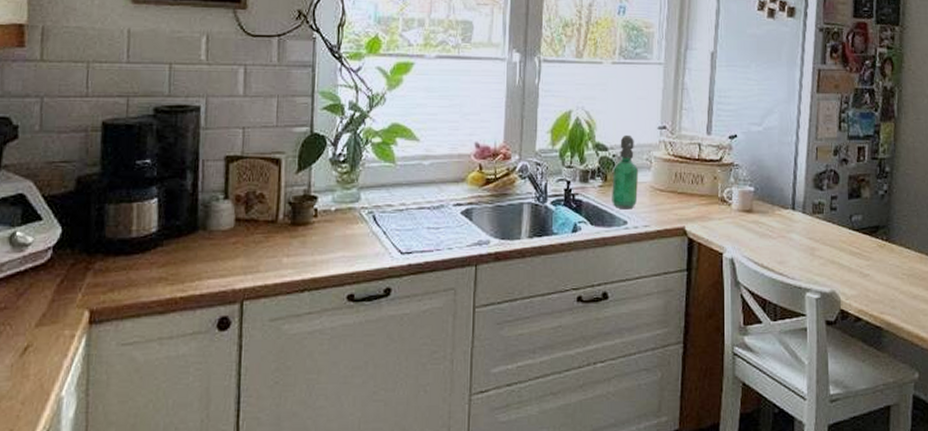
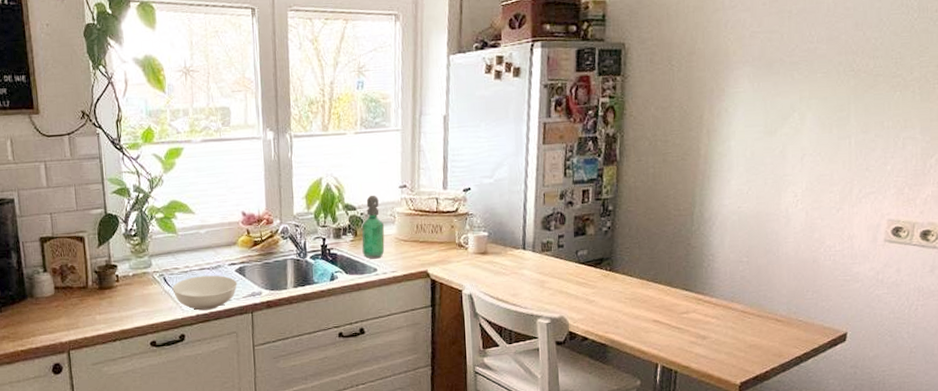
bowl: none [382,216,461,260] -> present [172,275,237,311]

